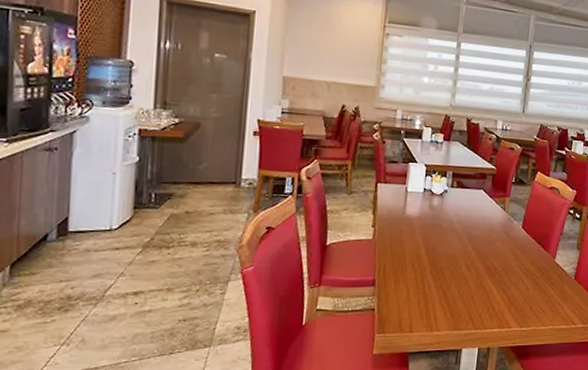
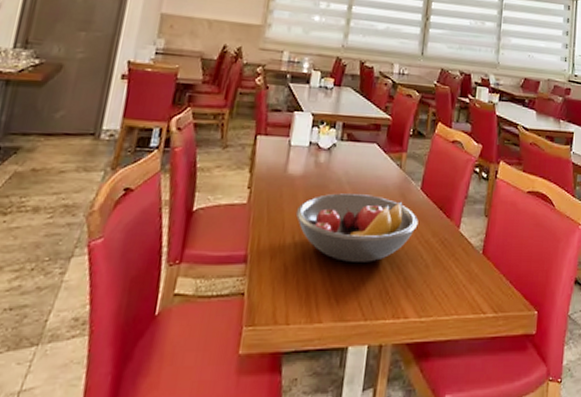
fruit bowl: none [414,231,520,286] -> present [295,193,418,262]

